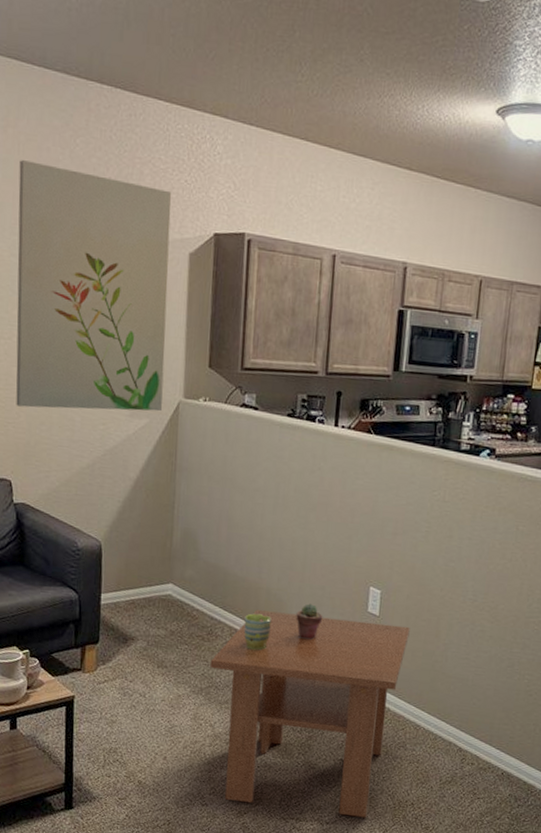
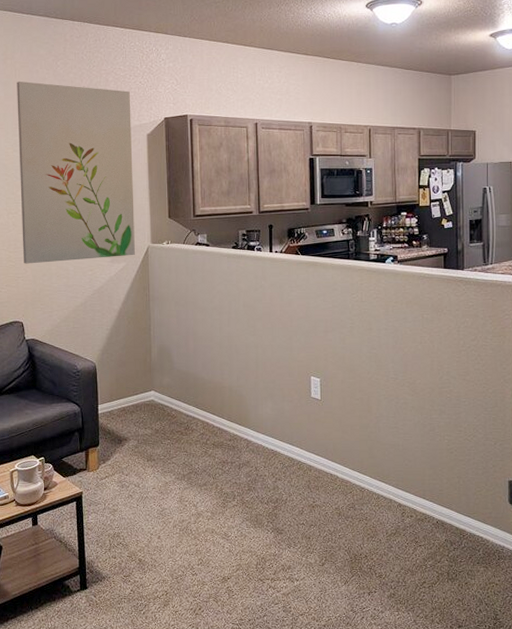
coffee table: present [210,610,410,818] -> none [189,405,347,573]
mug: present [243,613,272,651] -> none [213,408,235,438]
potted succulent: present [296,604,323,641] -> none [254,395,276,426]

